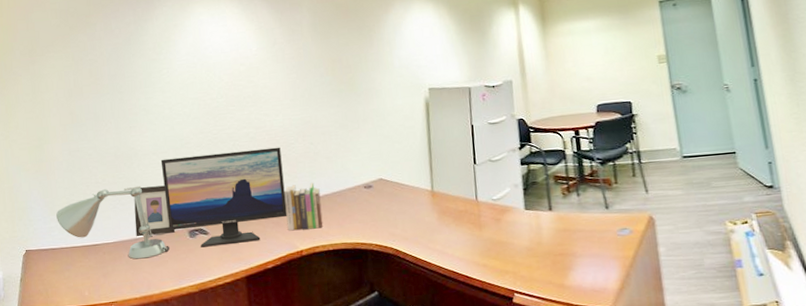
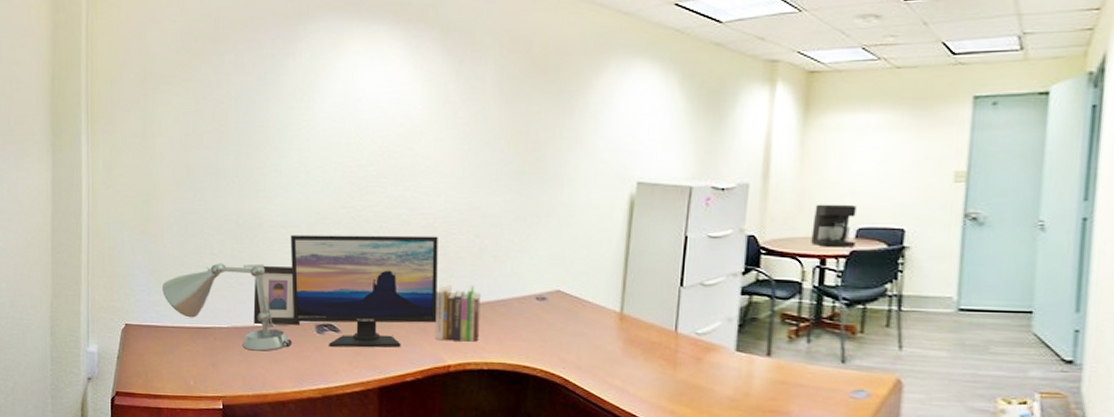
coffee maker: none [563,87,598,122] -> present [811,204,857,247]

